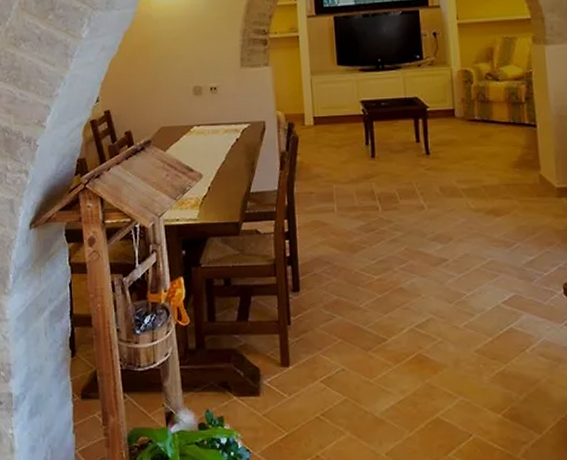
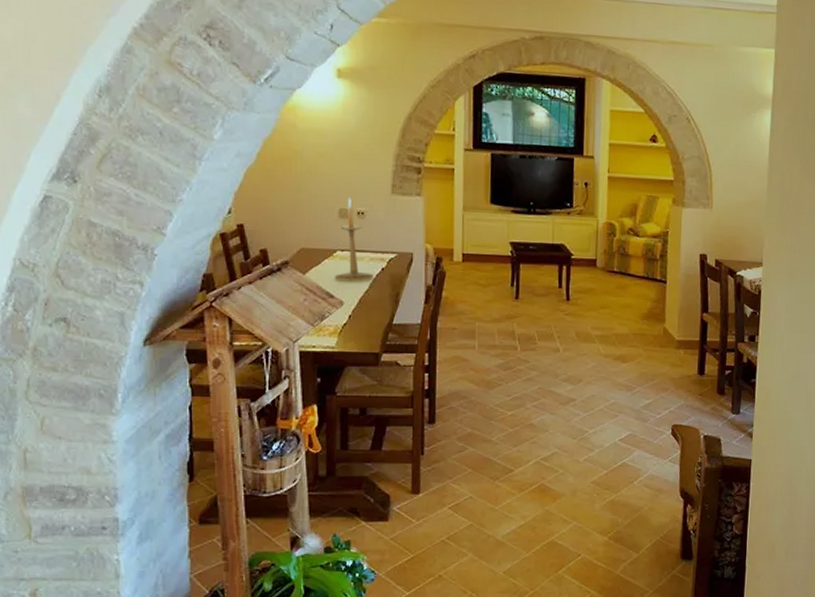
candlestick: none [193,75,229,156] -> present [335,198,374,283]

